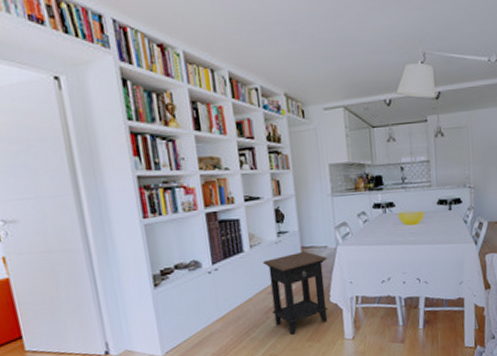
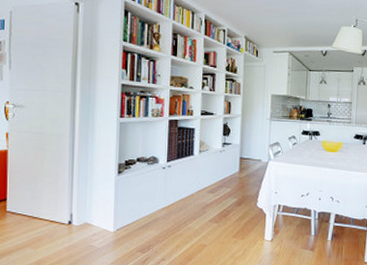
side table: present [262,251,328,336] -> none [207,161,260,231]

